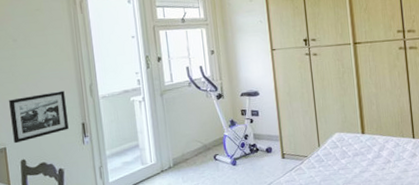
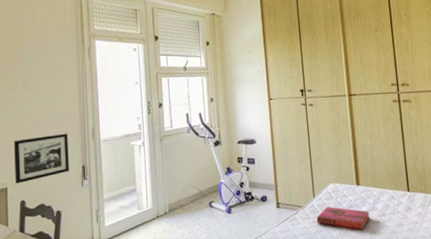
hardback book: none [322,155,375,177] -> present [316,206,369,230]

